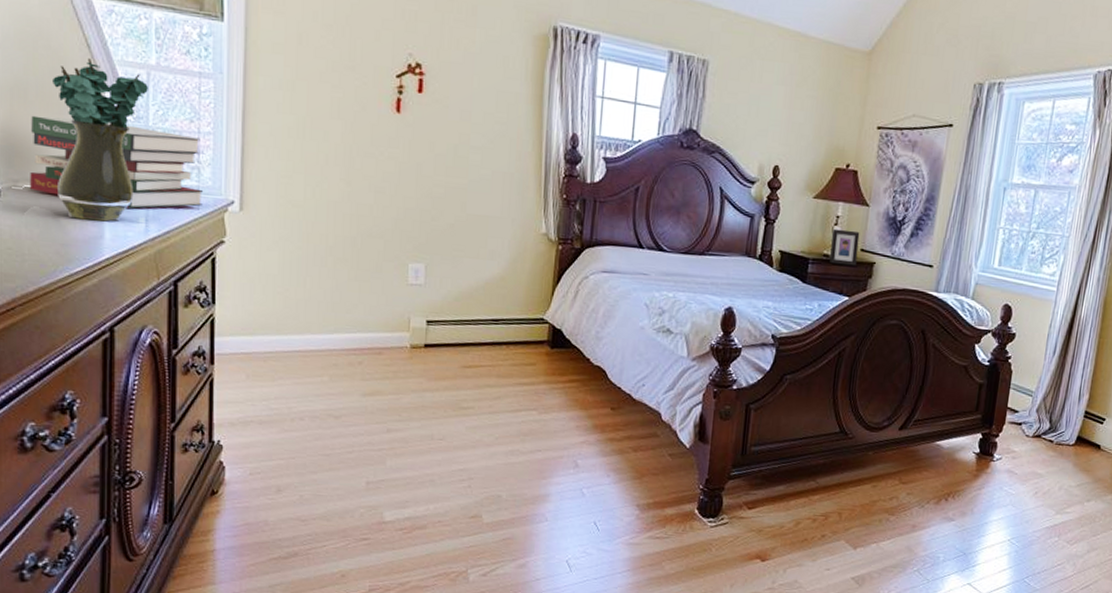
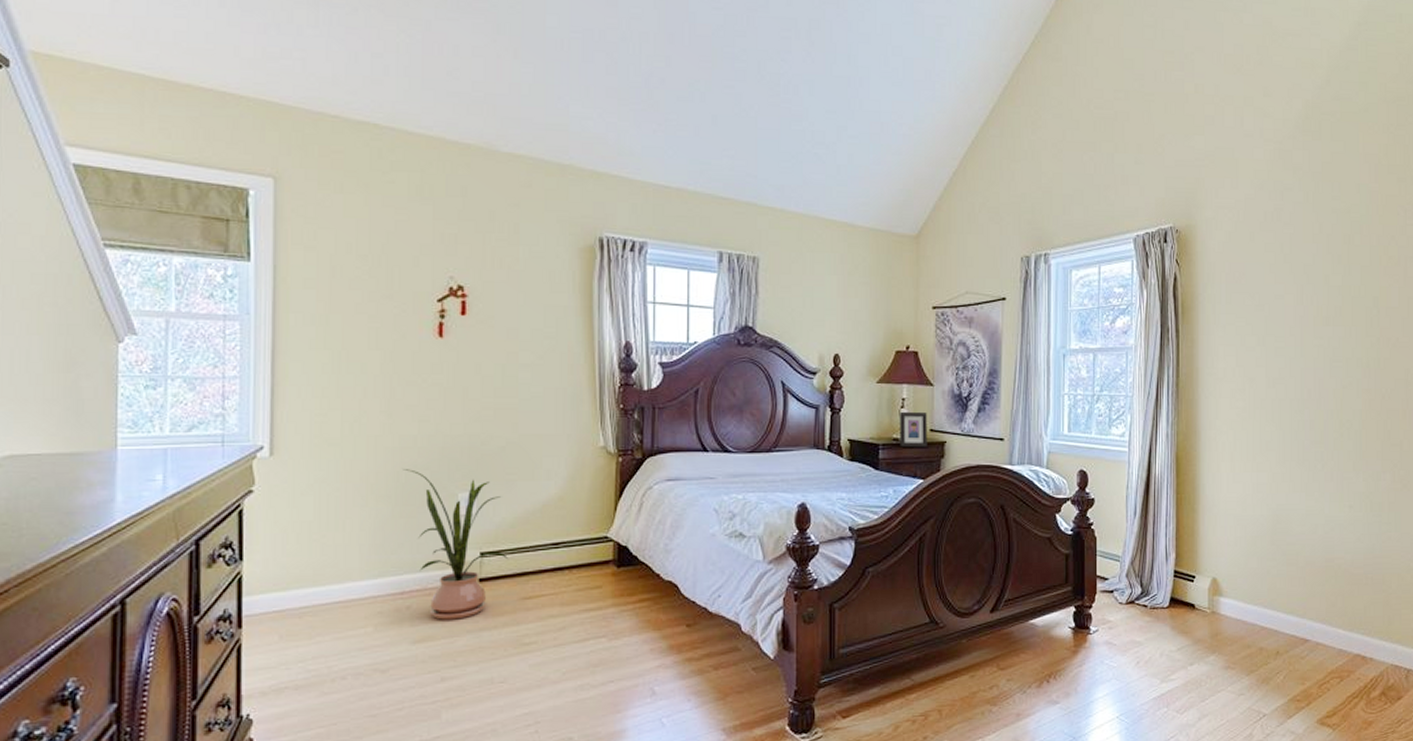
books: present [30,115,204,209] -> none [31,375,230,466]
vase: present [53,58,148,222] -> none [59,311,167,483]
house plant: none [359,236,451,379] -> present [403,469,508,620]

